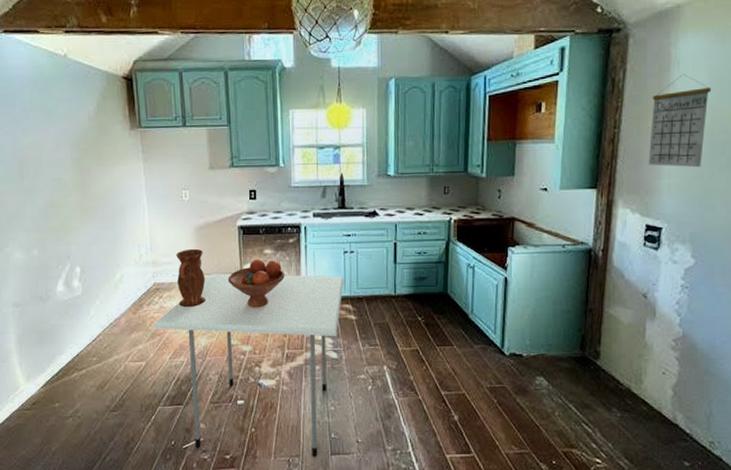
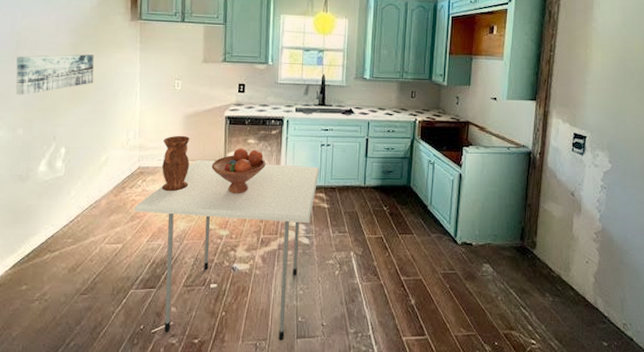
wall art: none [23,169,100,215] -> present [15,54,94,95]
calendar: present [648,74,712,168] -> none [576,12,624,88]

